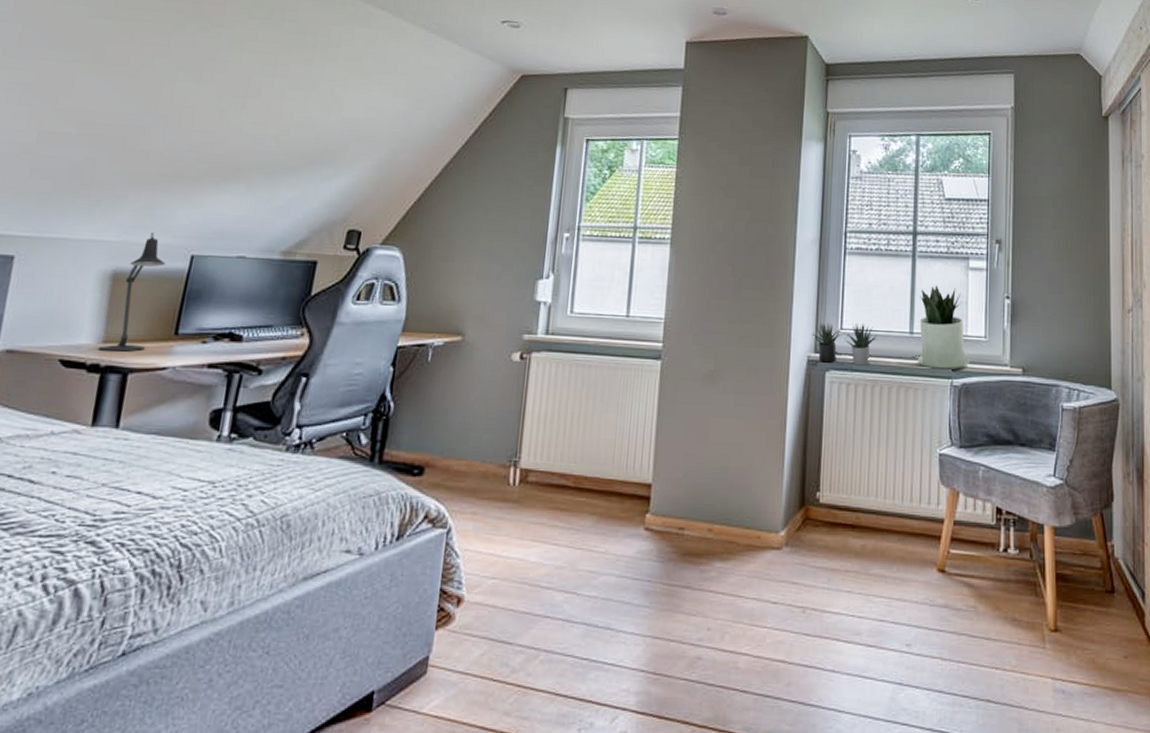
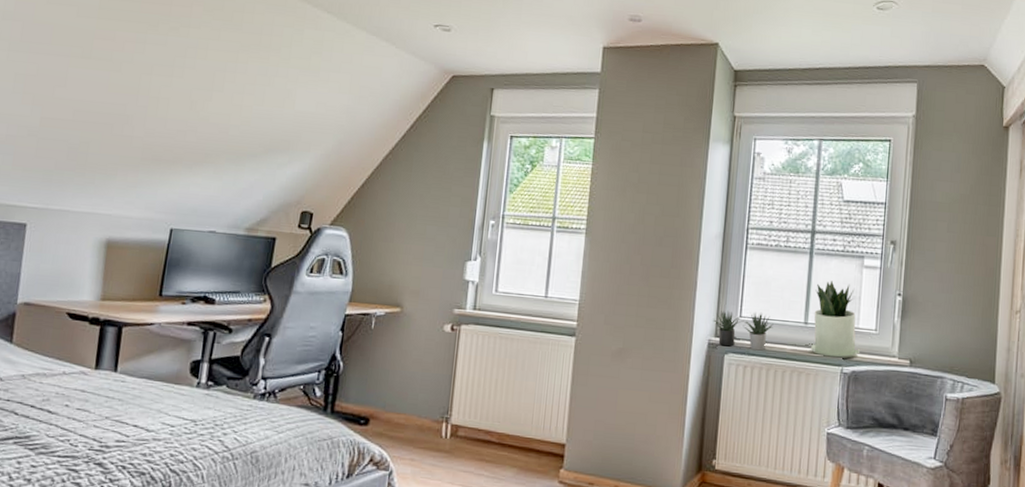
desk lamp: present [98,233,165,352] -> none [98,208,149,309]

